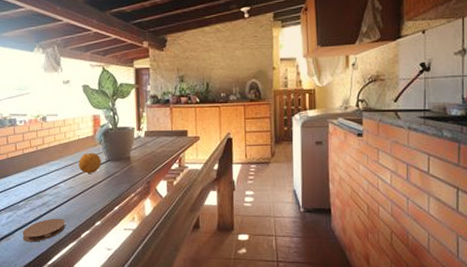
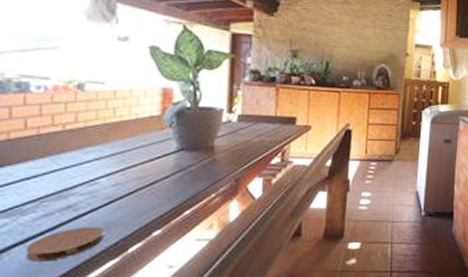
fruit: present [78,152,102,173] -> none [132,137,171,166]

